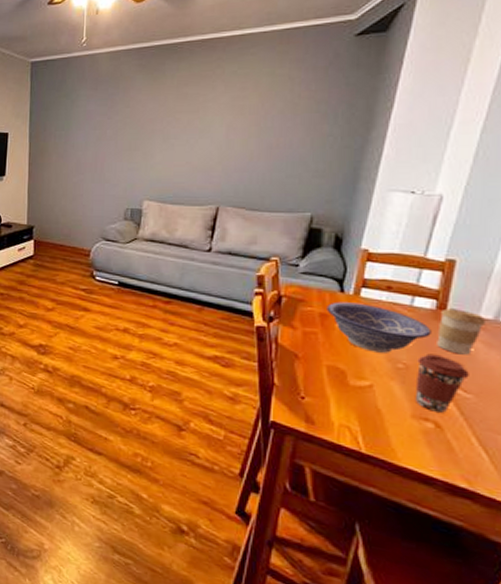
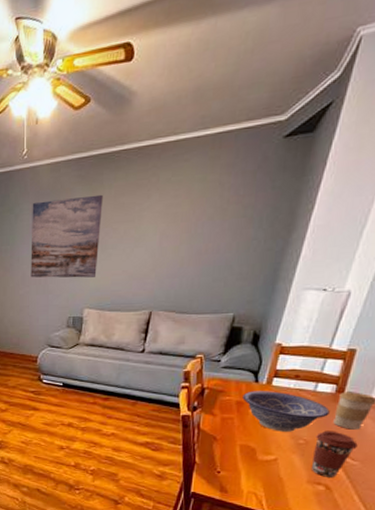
wall art: none [86,84,165,168] -> present [30,194,103,278]

